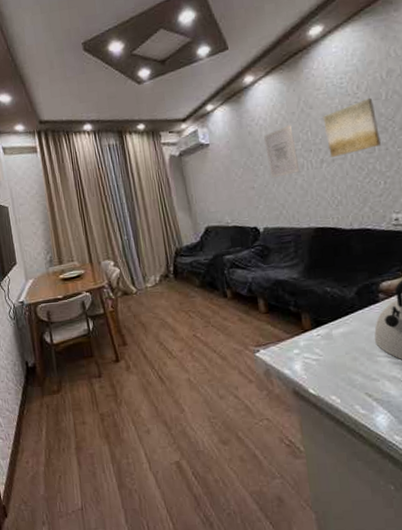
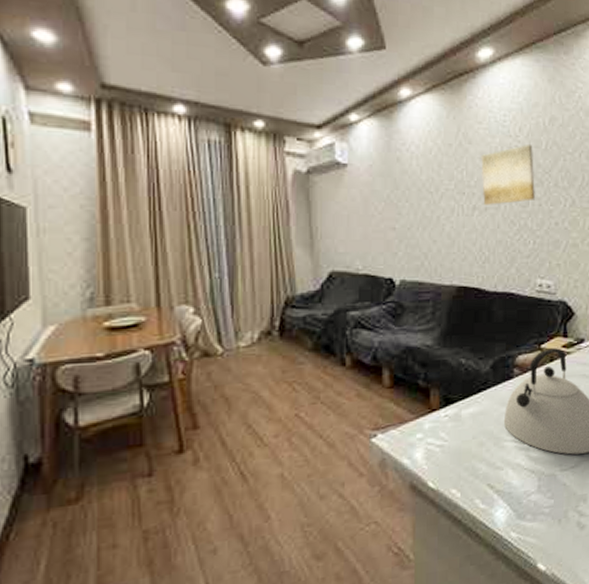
wall art: present [264,125,300,178] -> none [414,158,450,220]

